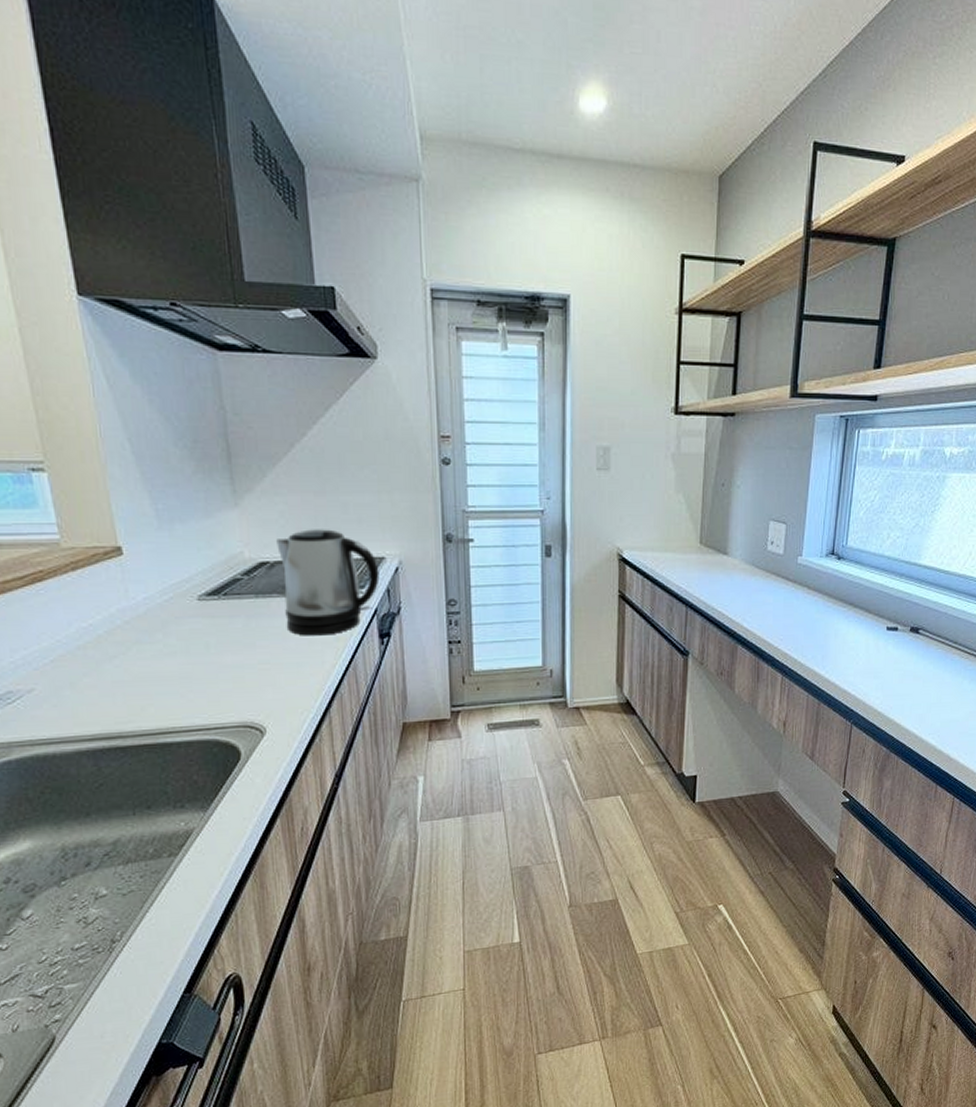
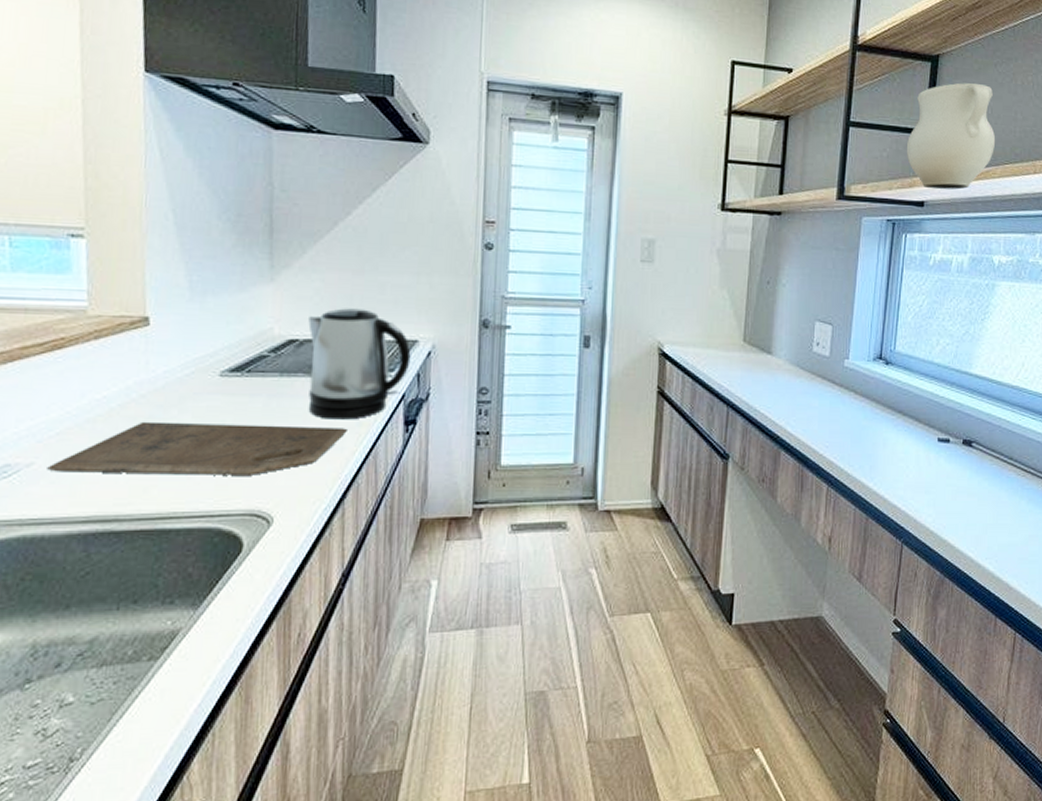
cutting board: none [47,643,327,697] -> present [47,421,349,475]
ceramic jug: none [860,267,952,383] -> present [906,82,996,190]

